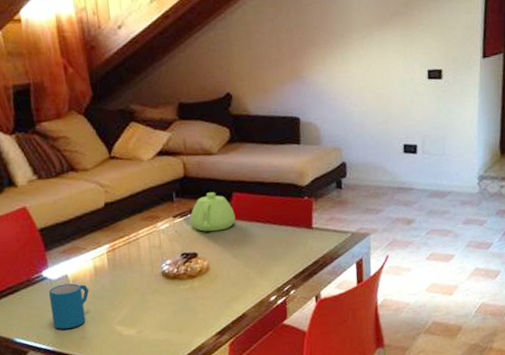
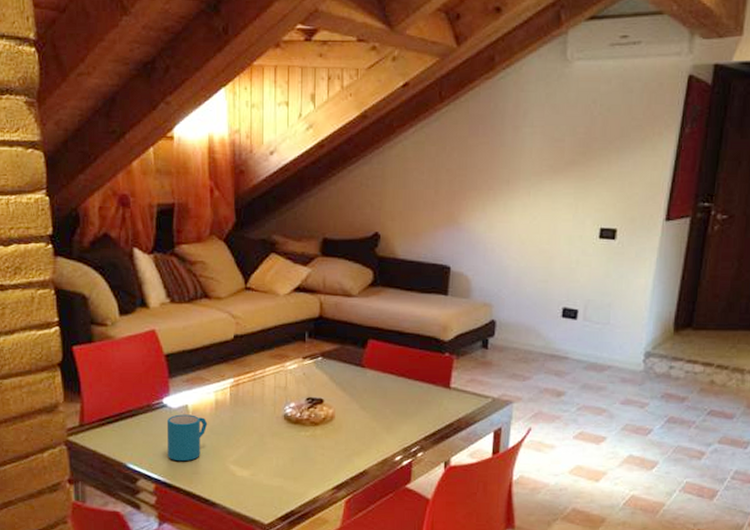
teapot: present [190,192,236,232] -> none [321,336,368,379]

